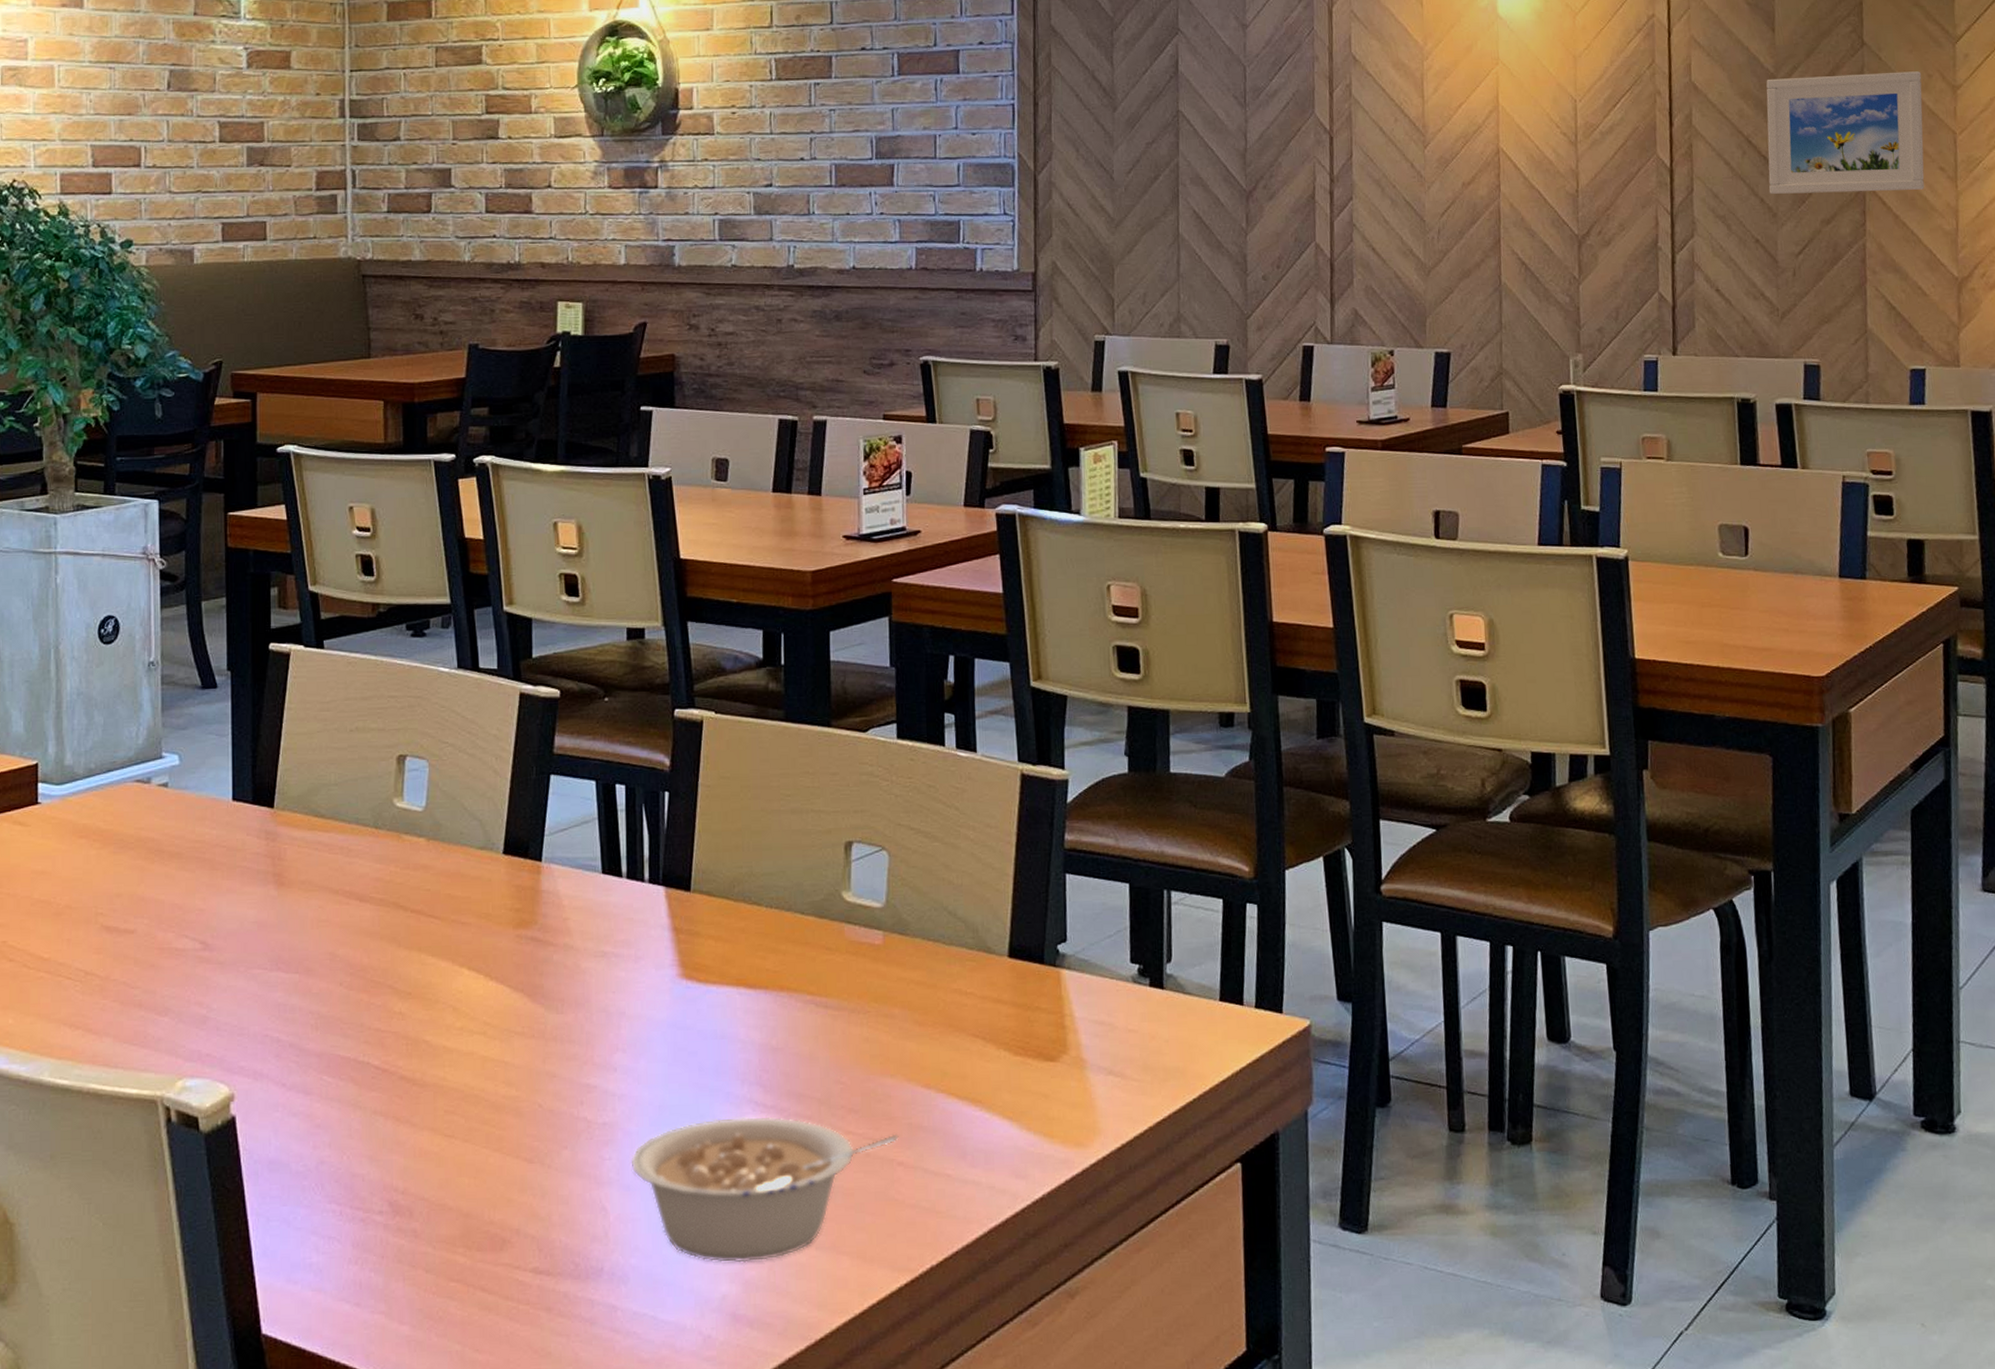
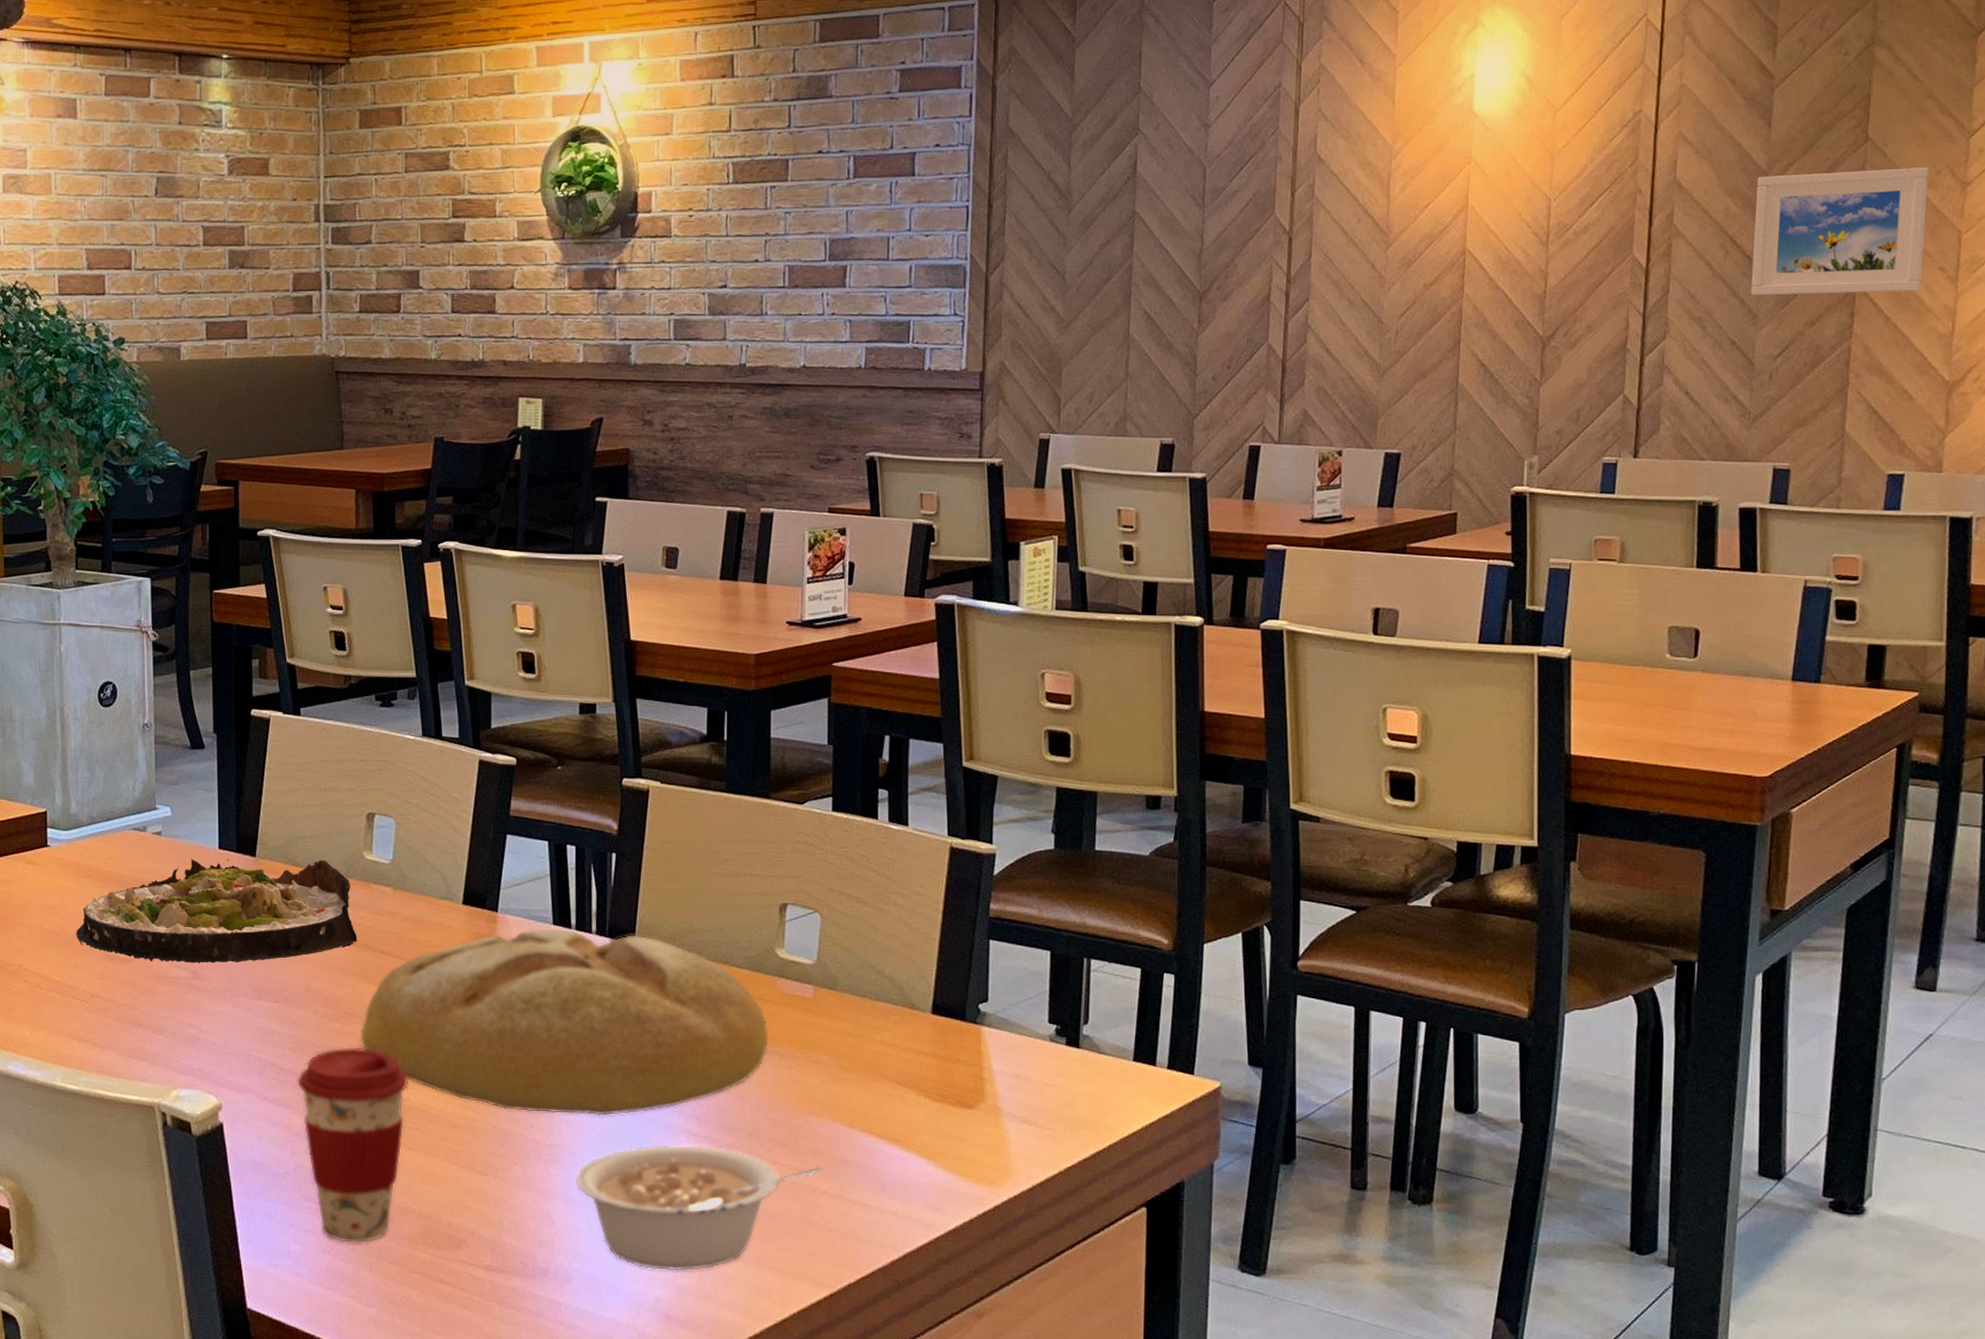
salad plate: none [69,809,387,932] -> present [76,859,358,963]
coffee cup: none [320,1021,447,1250] -> present [297,1047,410,1243]
bread: none [390,877,837,1088] -> present [360,928,769,1116]

